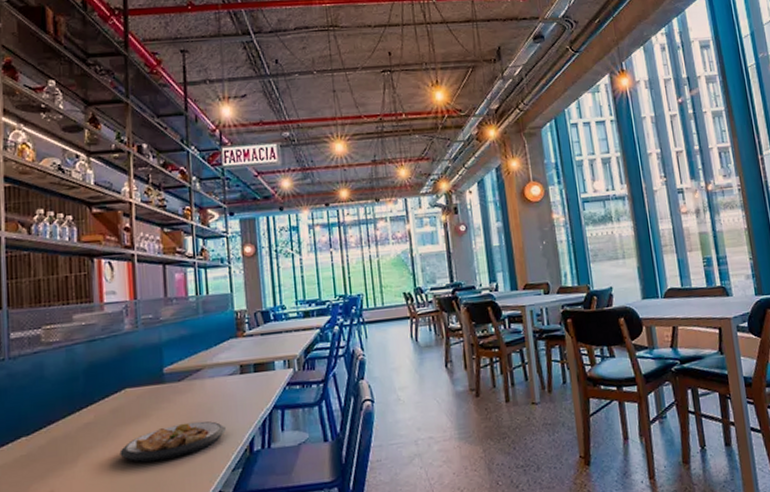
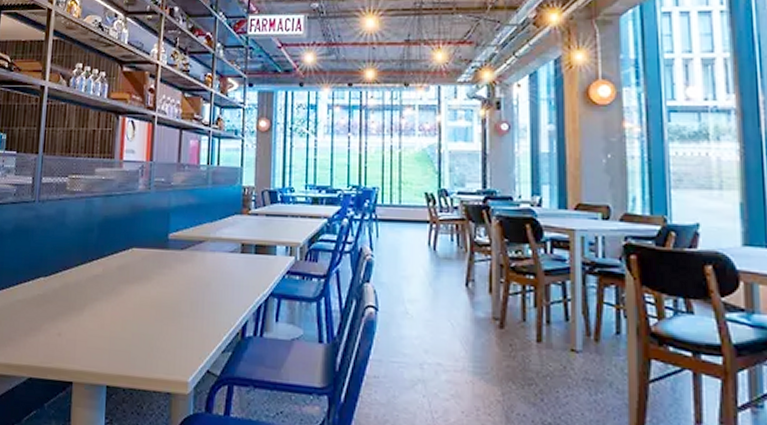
plate: present [119,421,226,463] -> none [120,293,221,328]

